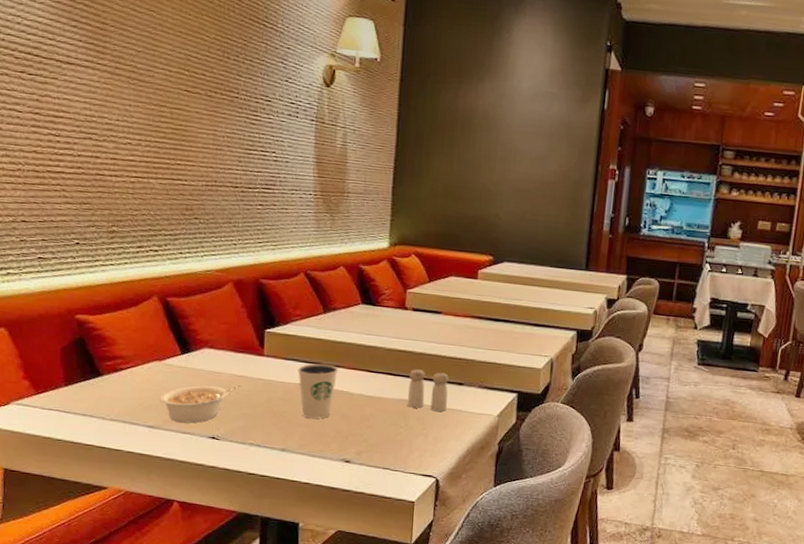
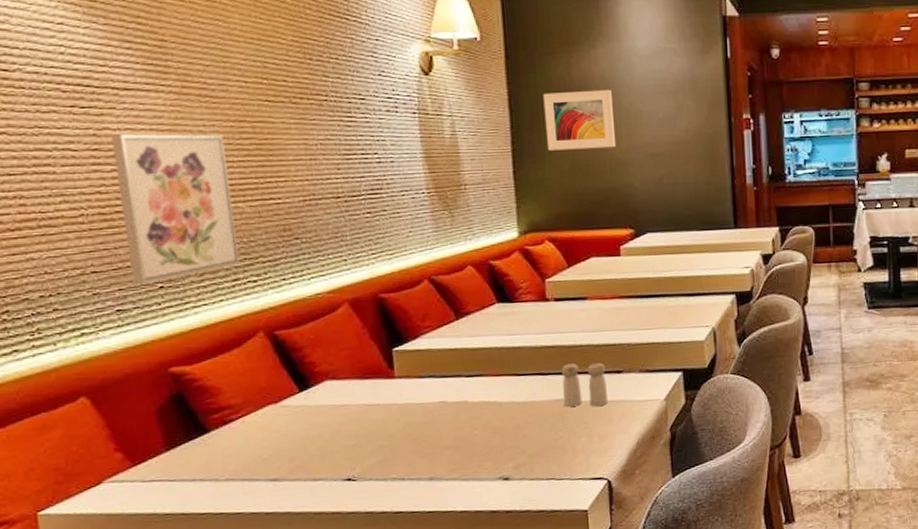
wall art: none [51,102,146,239] -> present [111,133,240,285]
legume: present [159,385,241,423] -> none [280,415,374,470]
dixie cup: present [298,363,339,419] -> none [436,374,482,438]
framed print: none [426,118,492,179] -> present [543,89,616,151]

